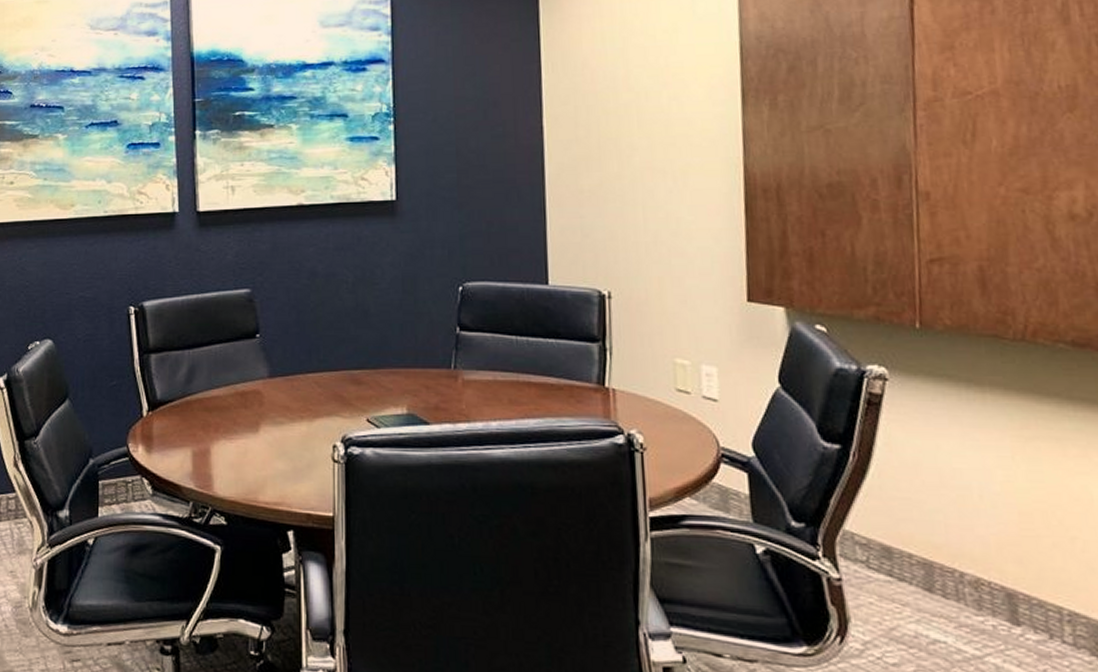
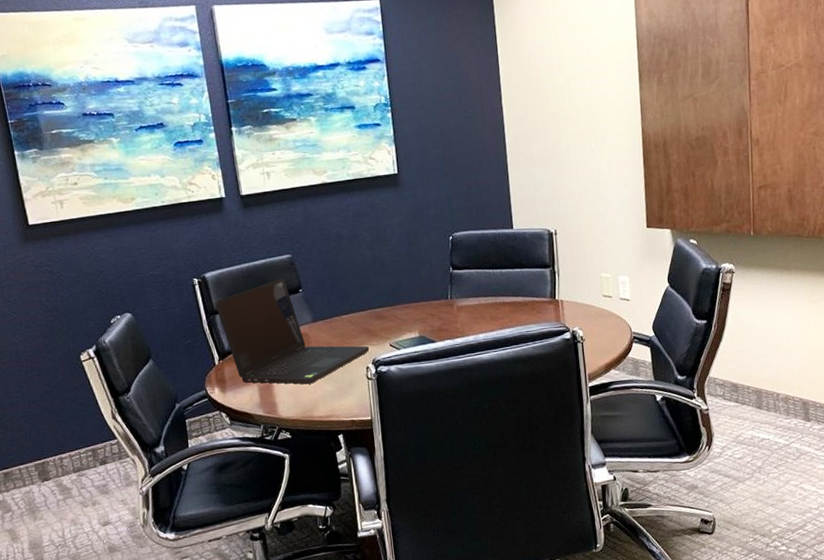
laptop: none [151,318,340,457] -> present [215,278,370,384]

